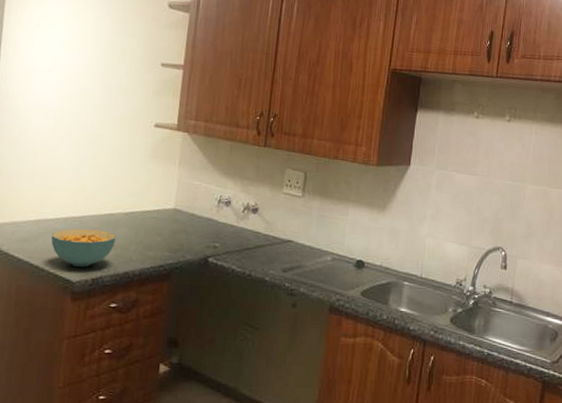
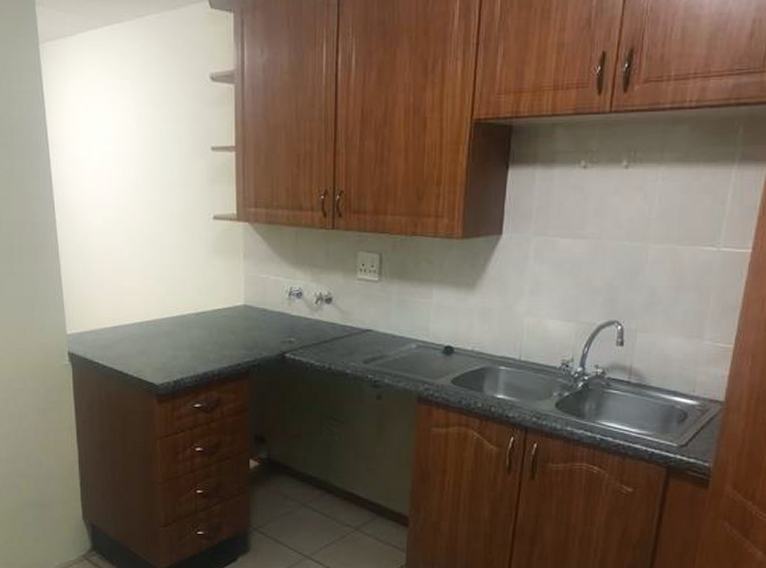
cereal bowl: present [51,228,116,267] -> none [129,332,190,370]

